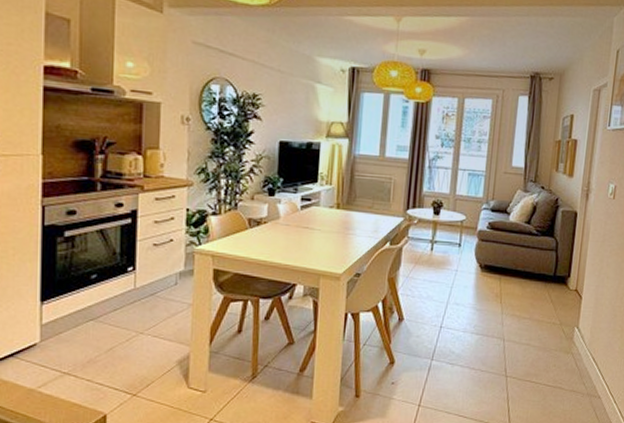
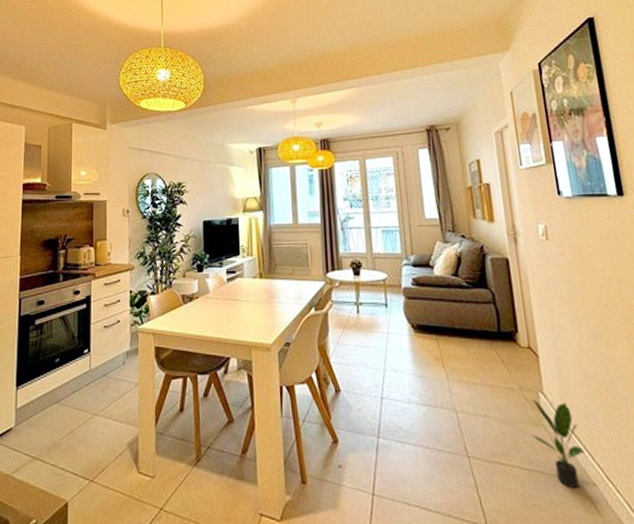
potted plant: none [560,332,599,400] -> present [530,399,586,488]

